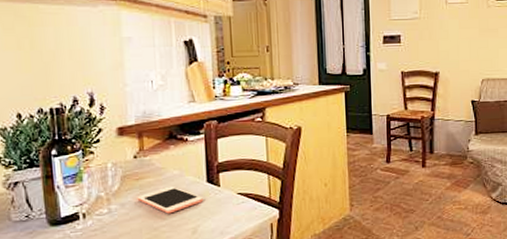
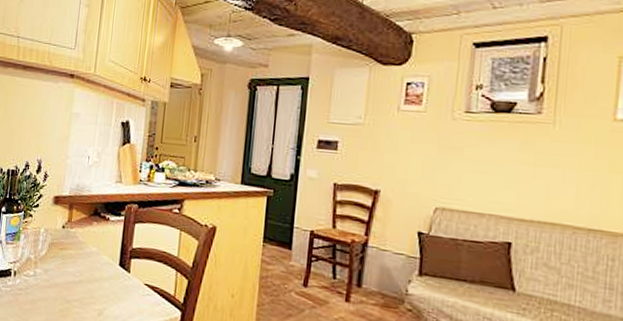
cell phone: present [137,186,204,214] -> none [58,261,114,290]

